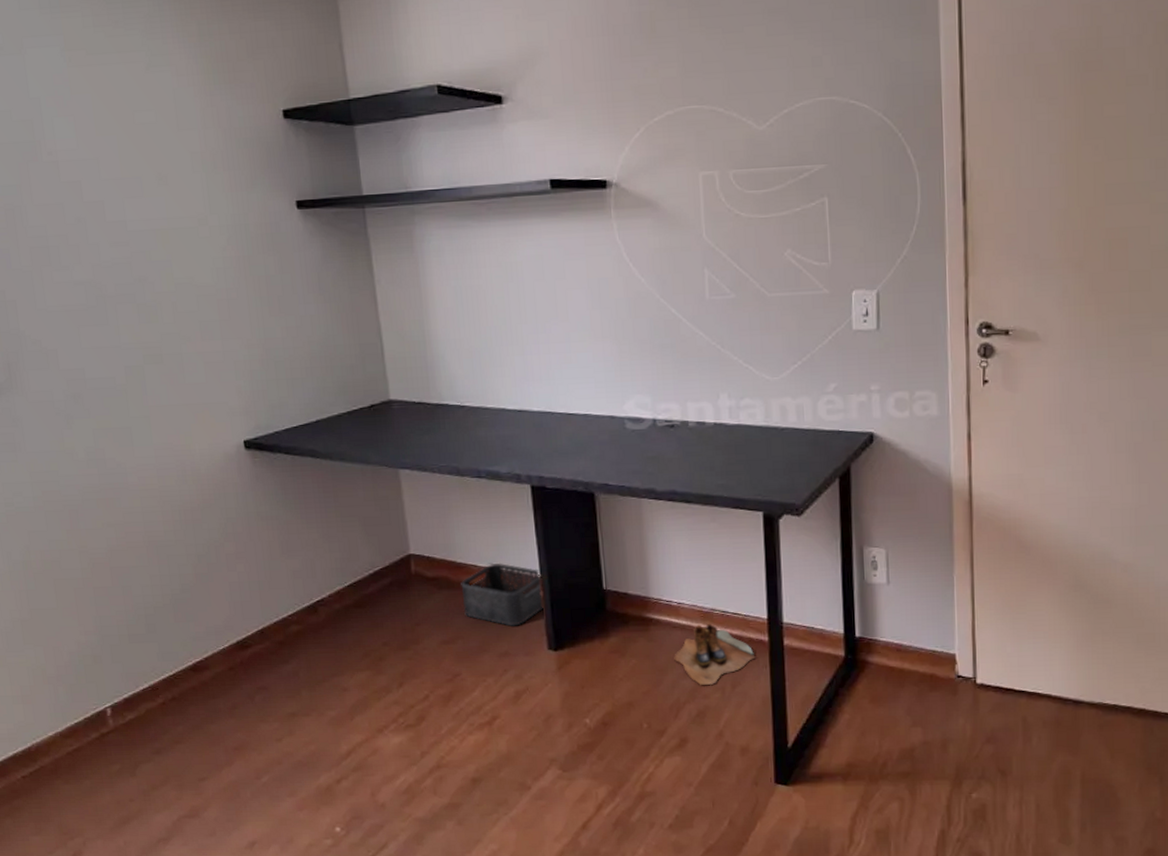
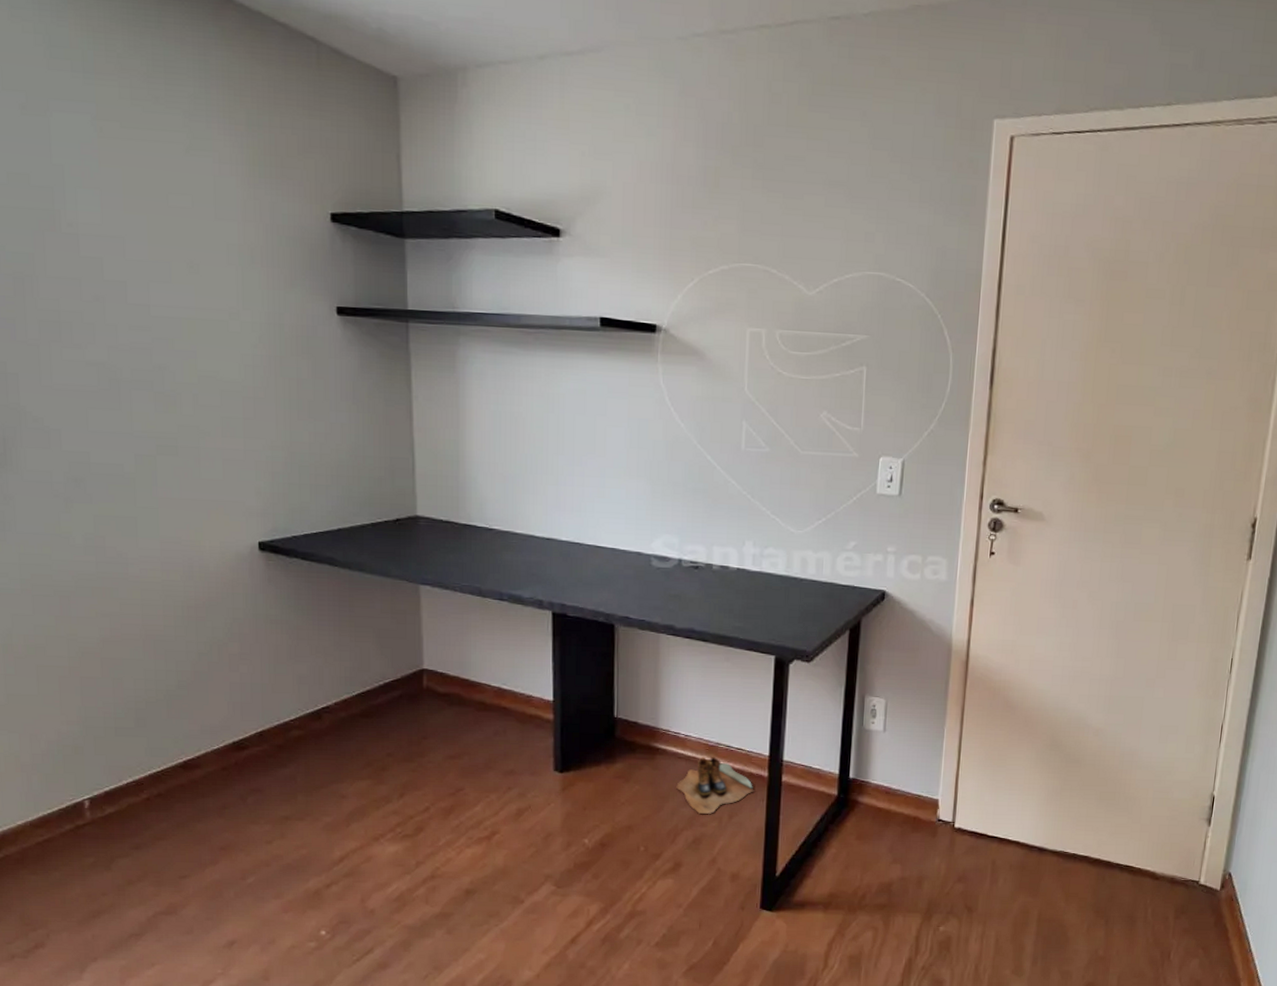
storage bin: present [461,562,543,626] -> none [472,683,554,746]

